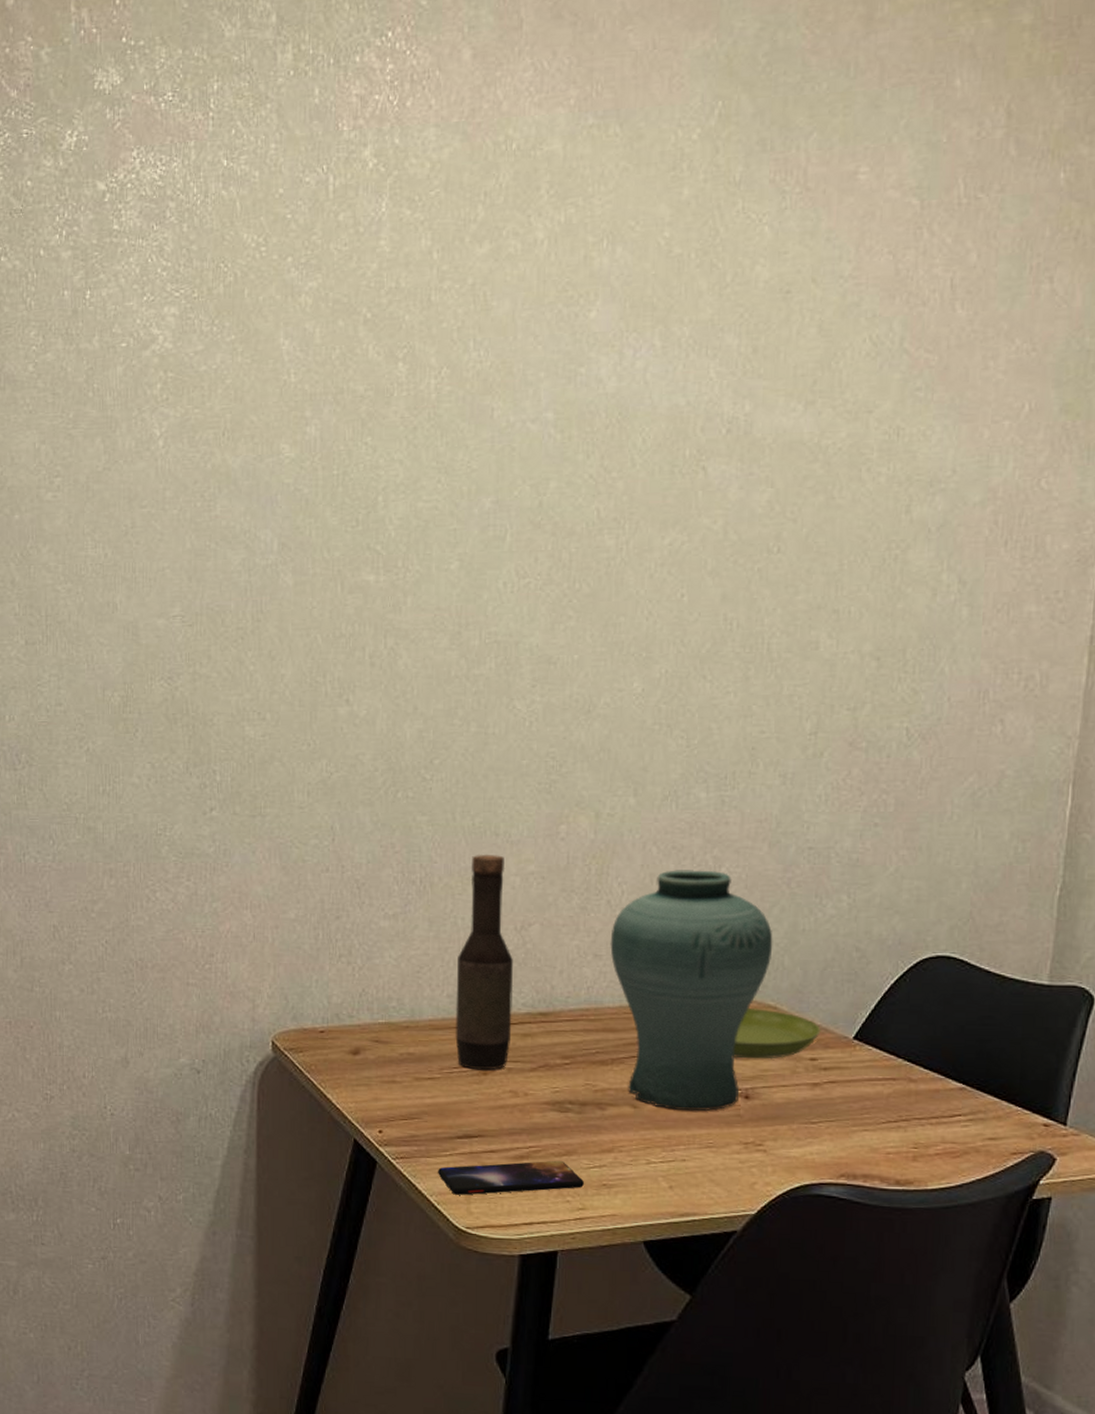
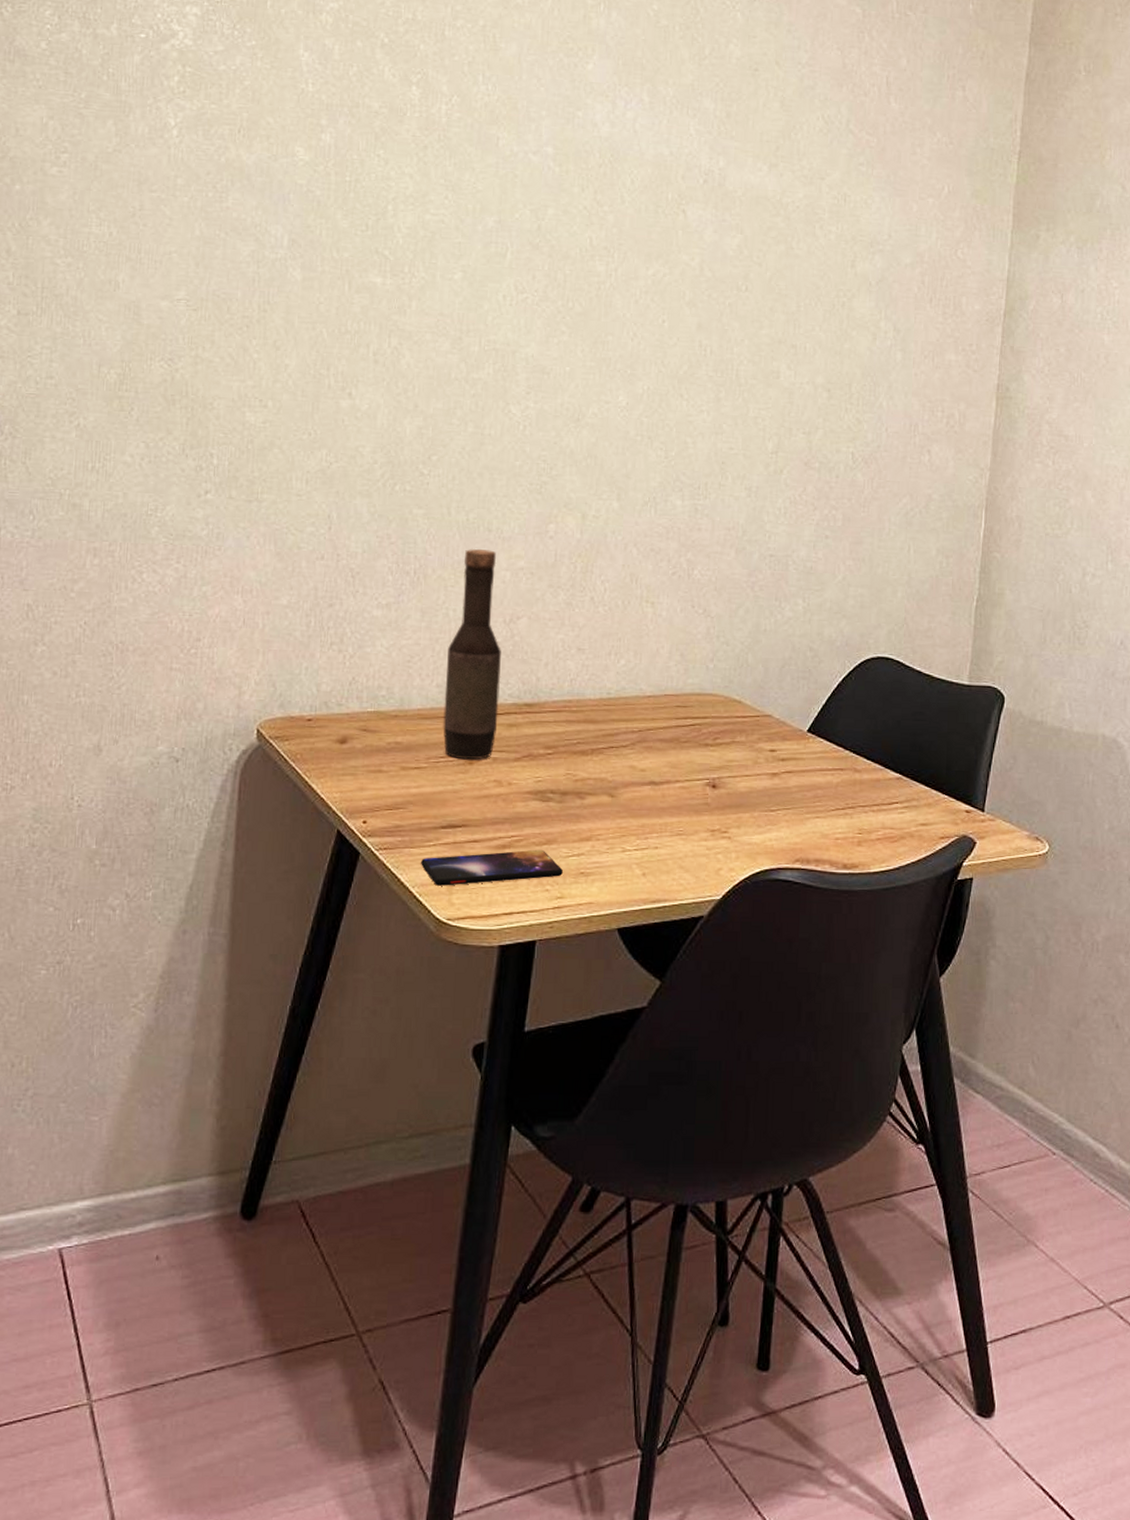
vase: present [610,870,773,1111] -> none [592,571,739,799]
saucer: present [733,1008,821,1059] -> none [702,702,779,751]

